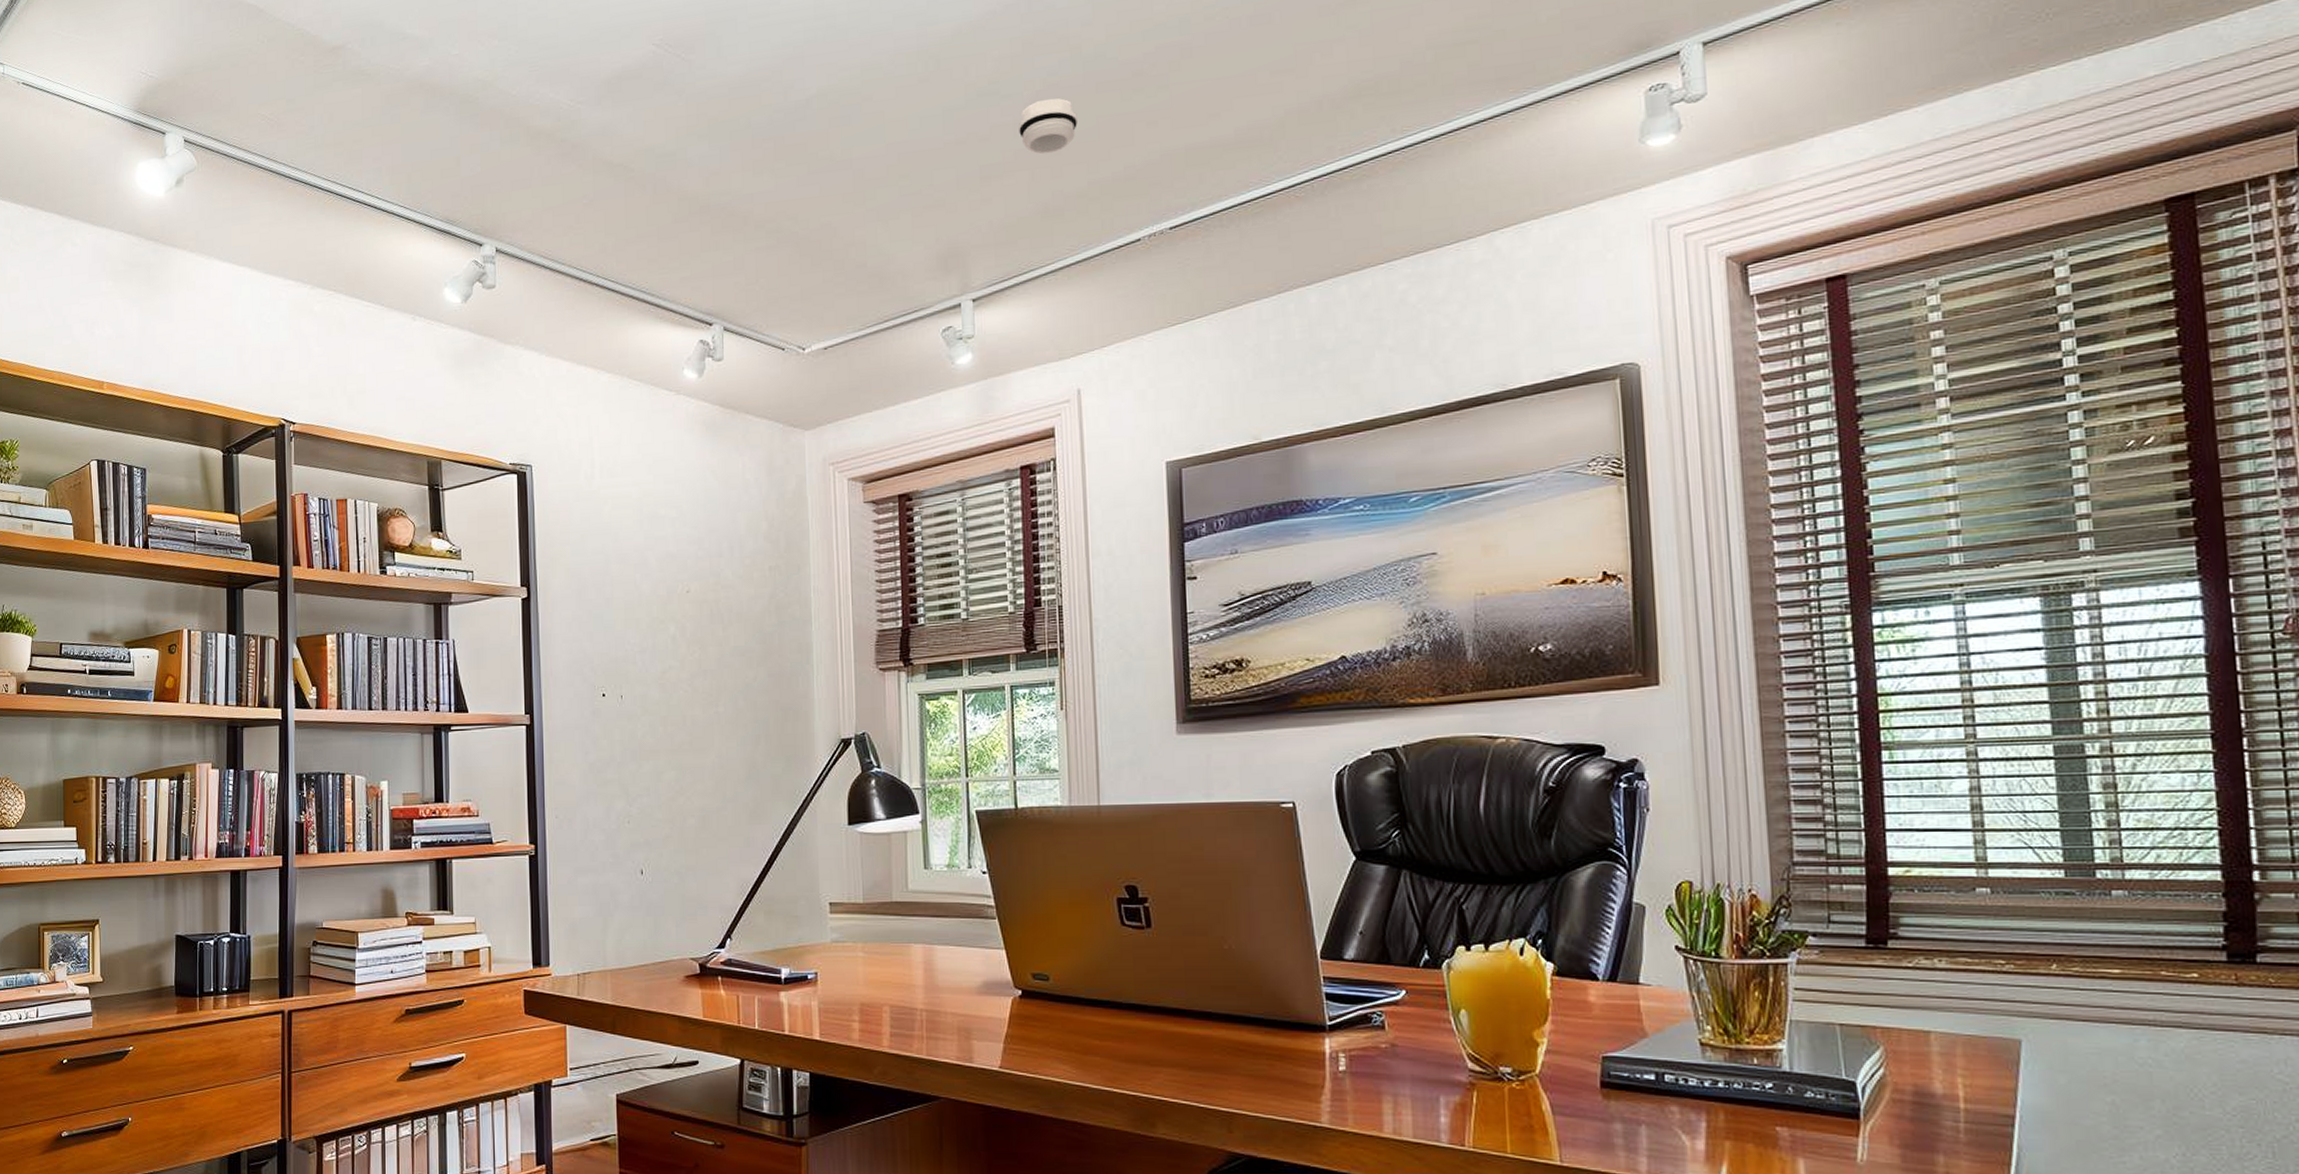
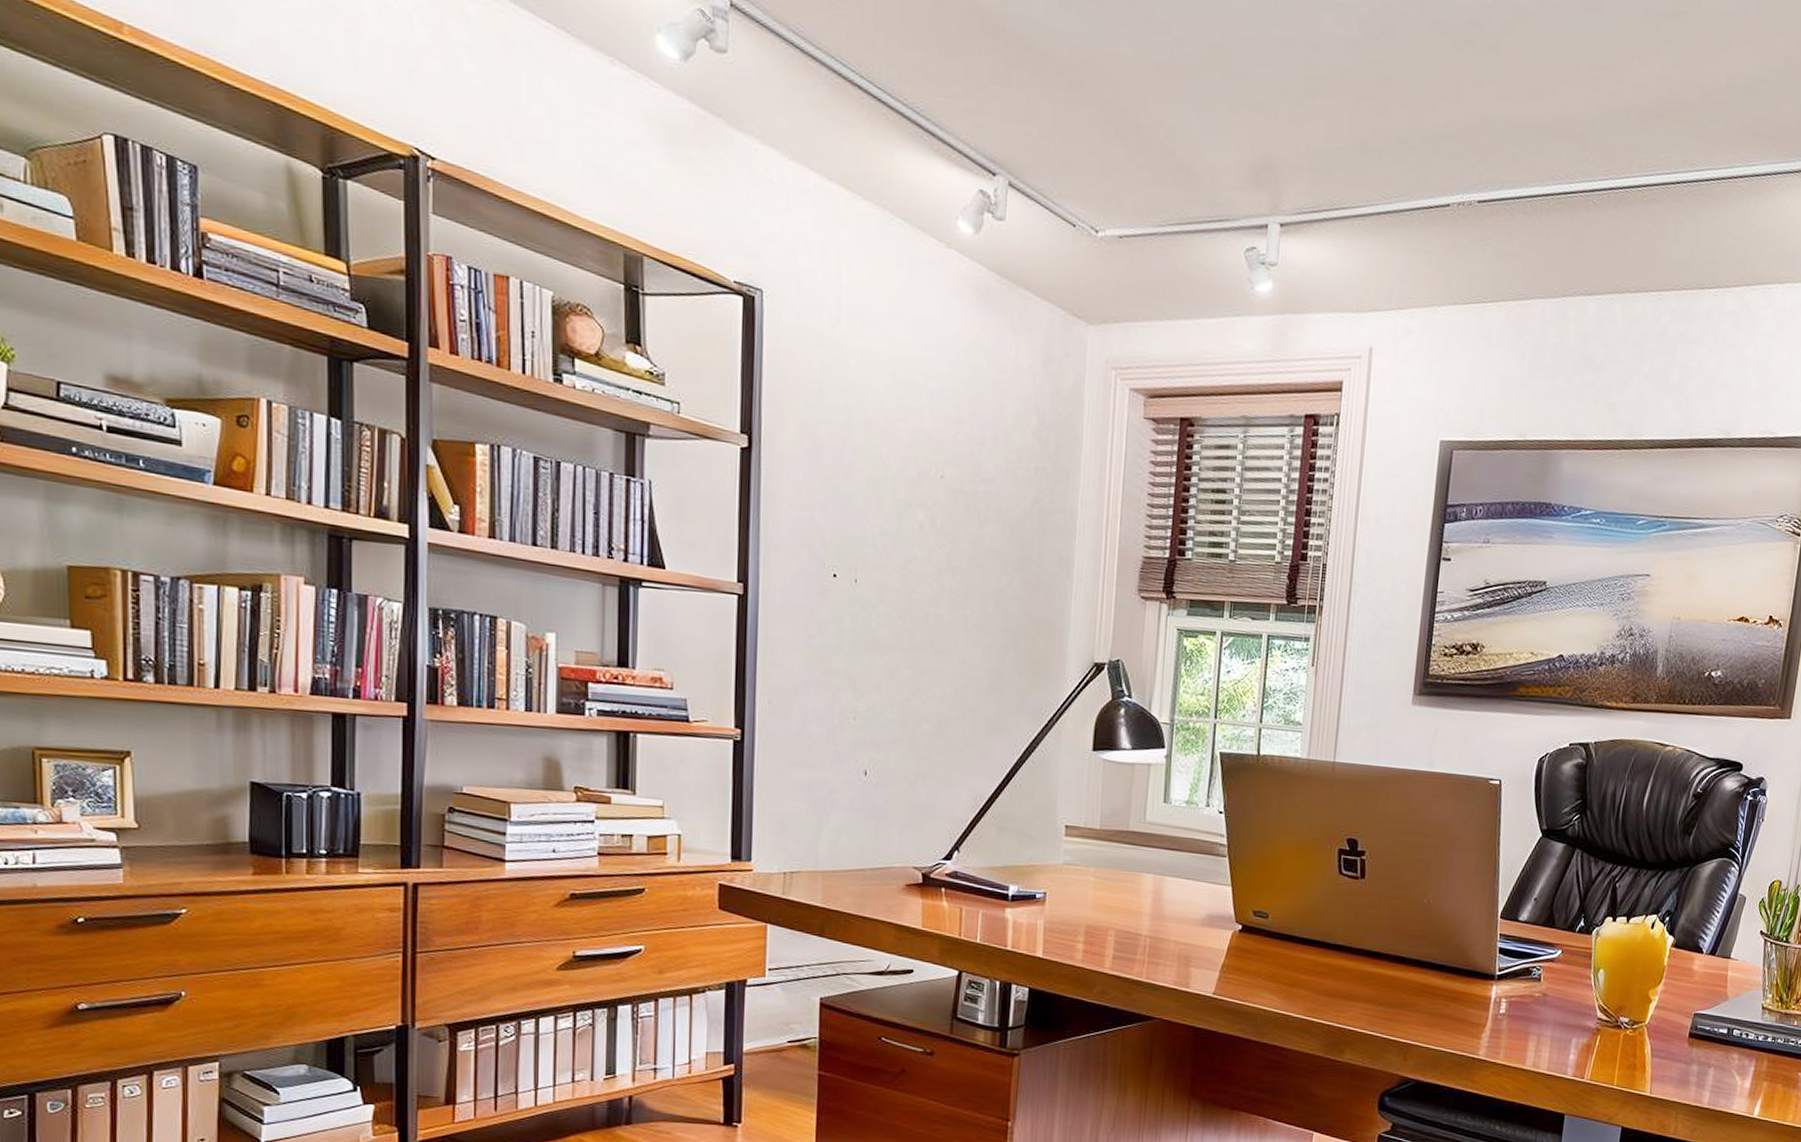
smoke detector: present [1018,98,1077,155] -> none [1349,21,1409,85]

